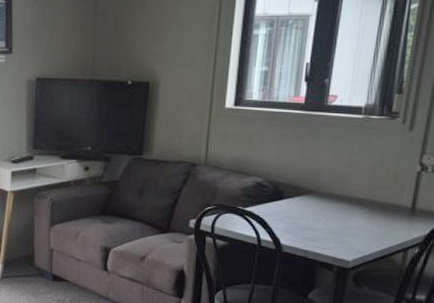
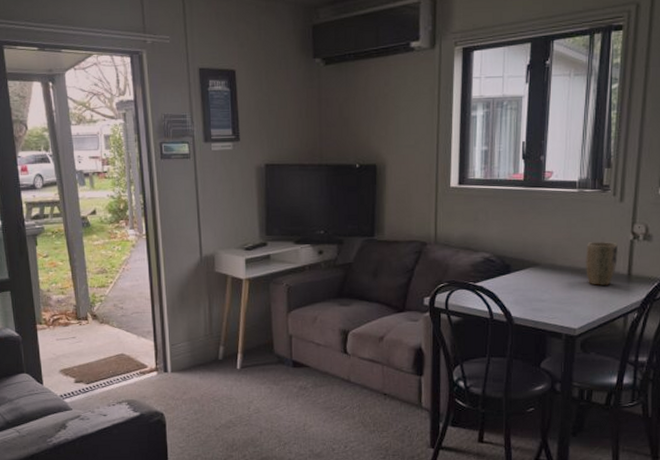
plant pot: none [365,171,404,218] -> present [586,241,619,286]

